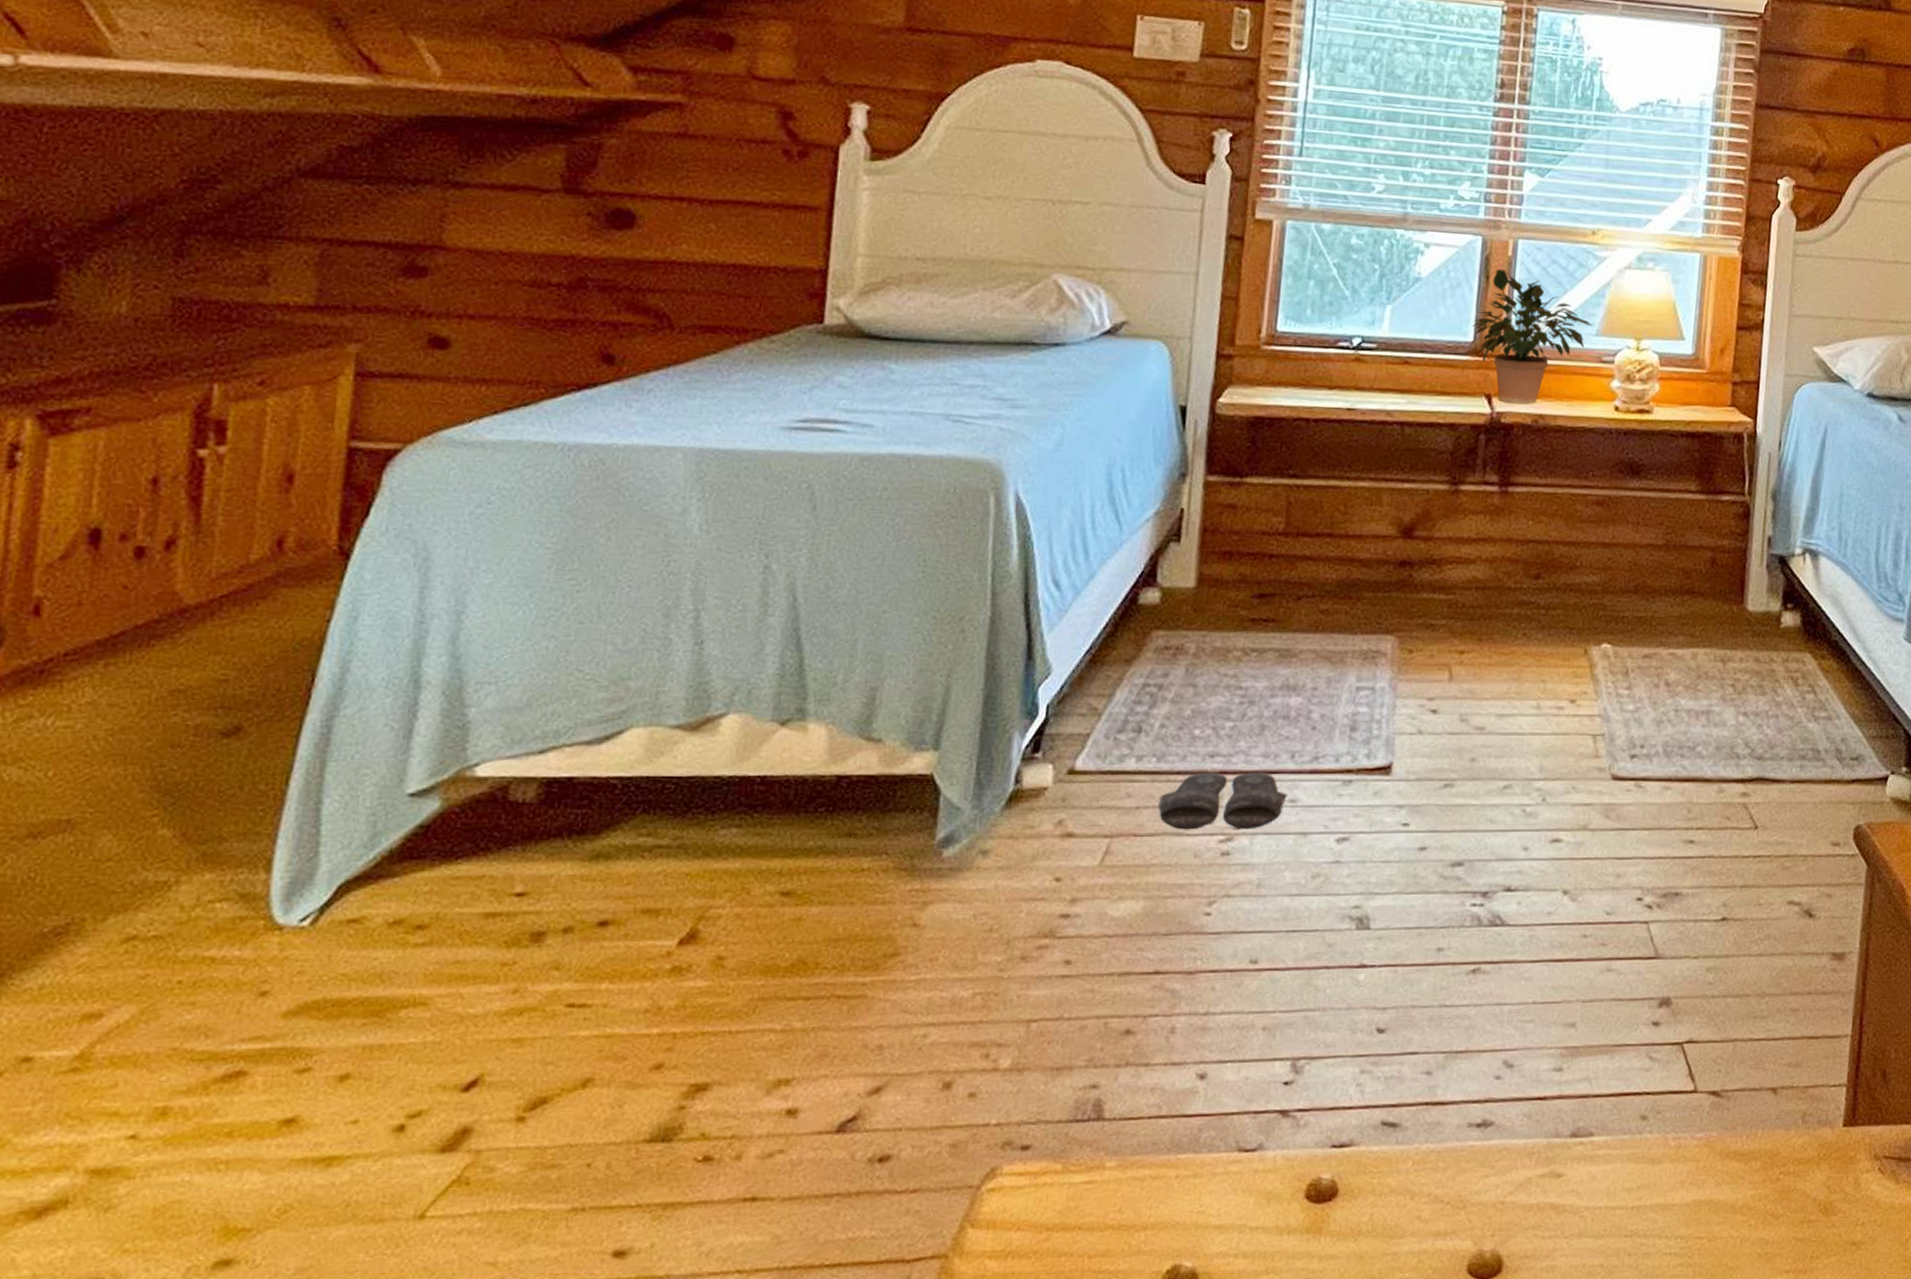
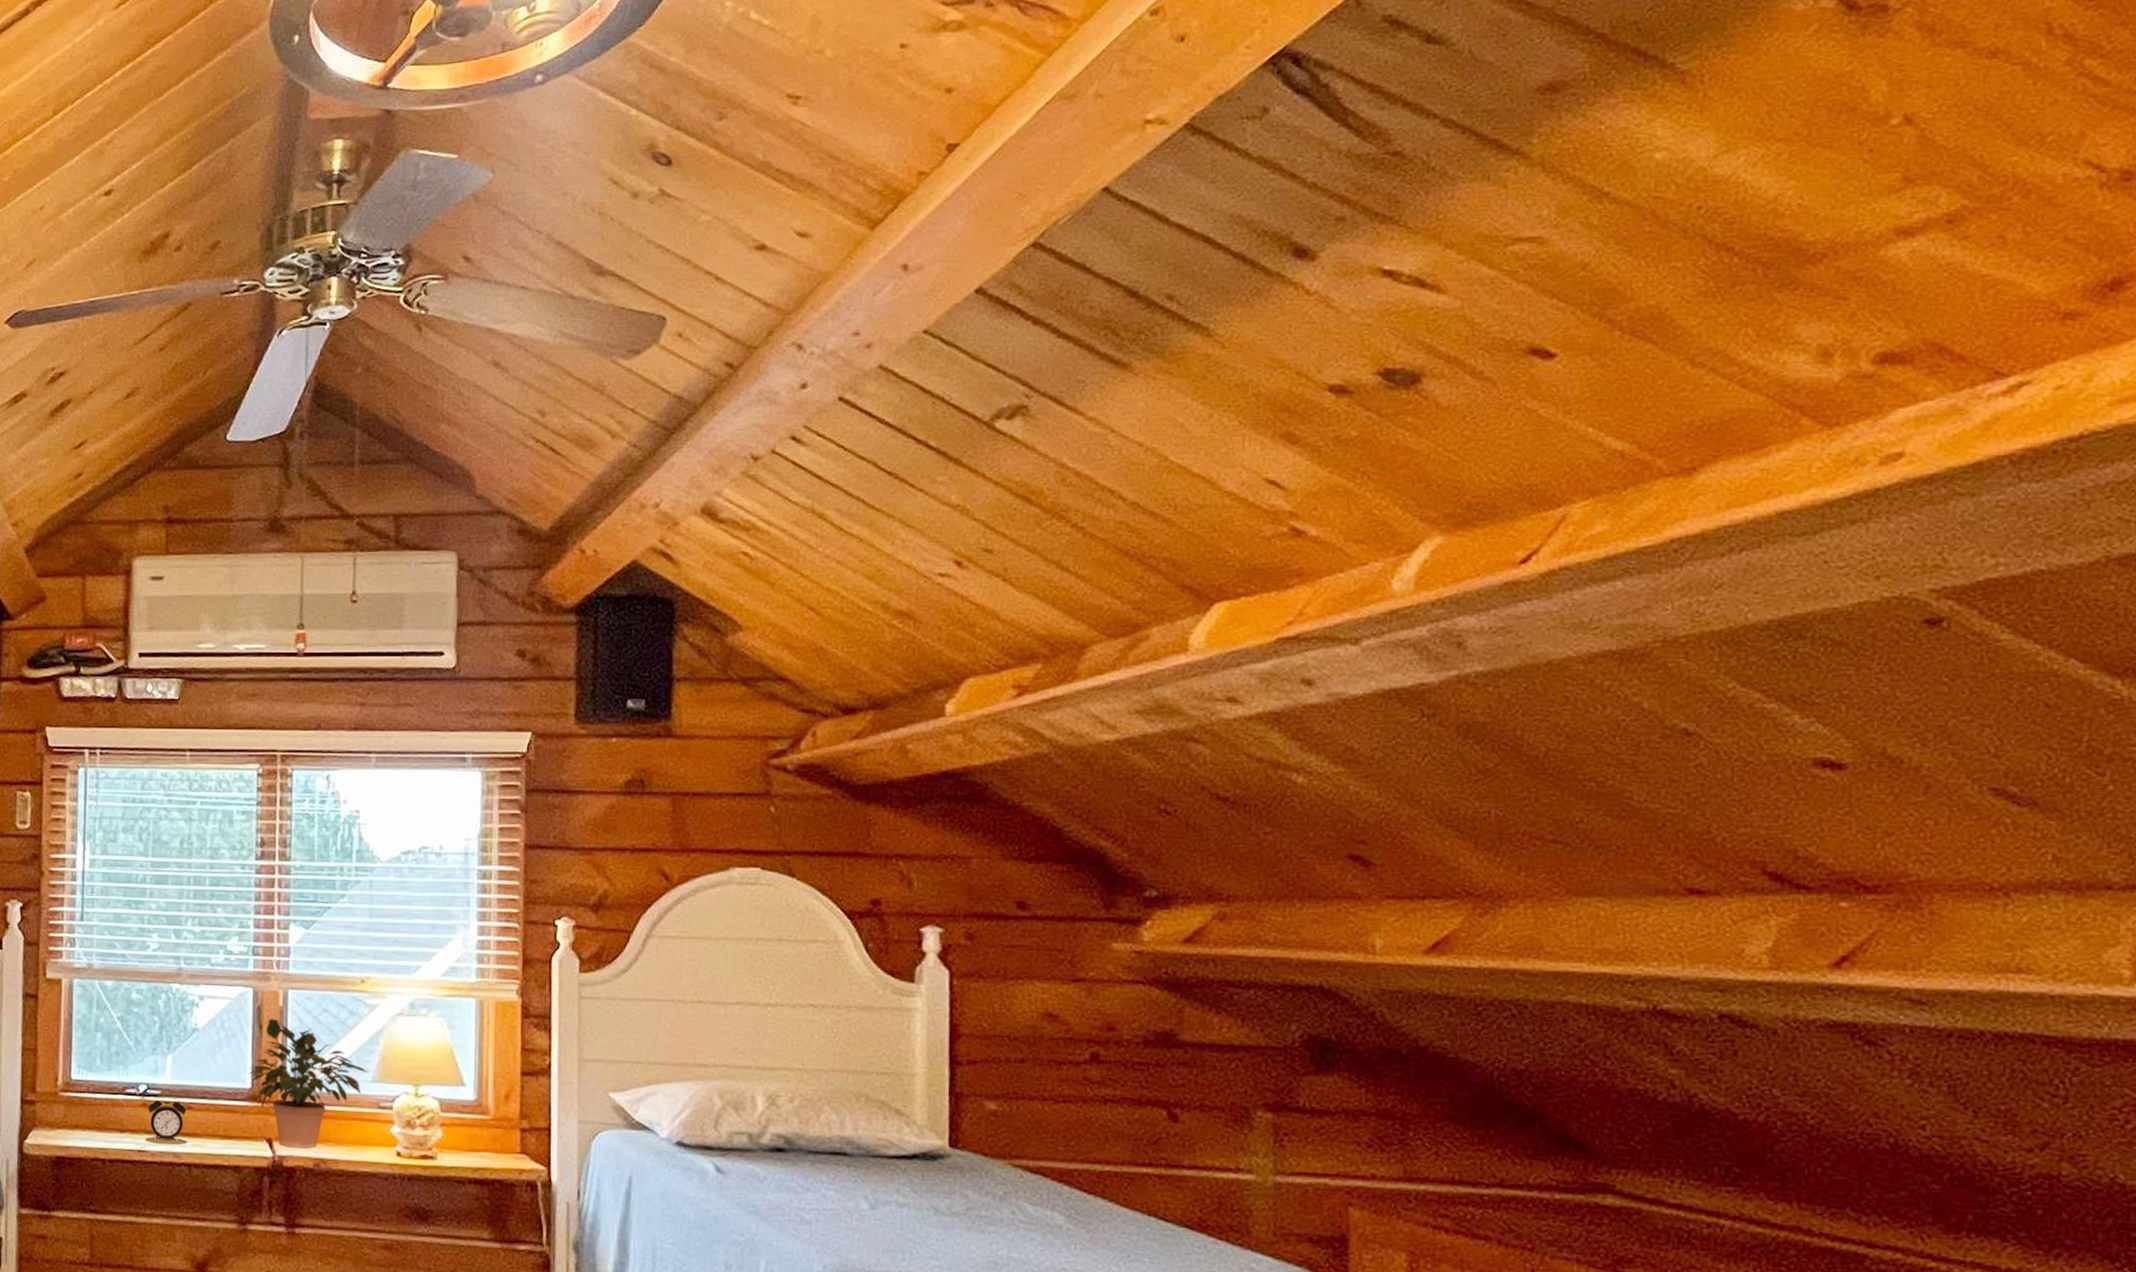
alarm clock: none [1355,350,1403,403] -> present [145,1096,188,1146]

